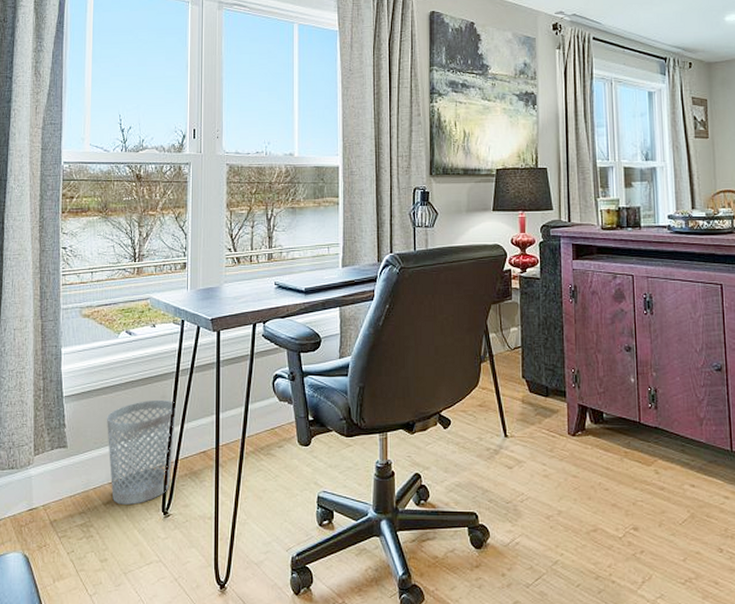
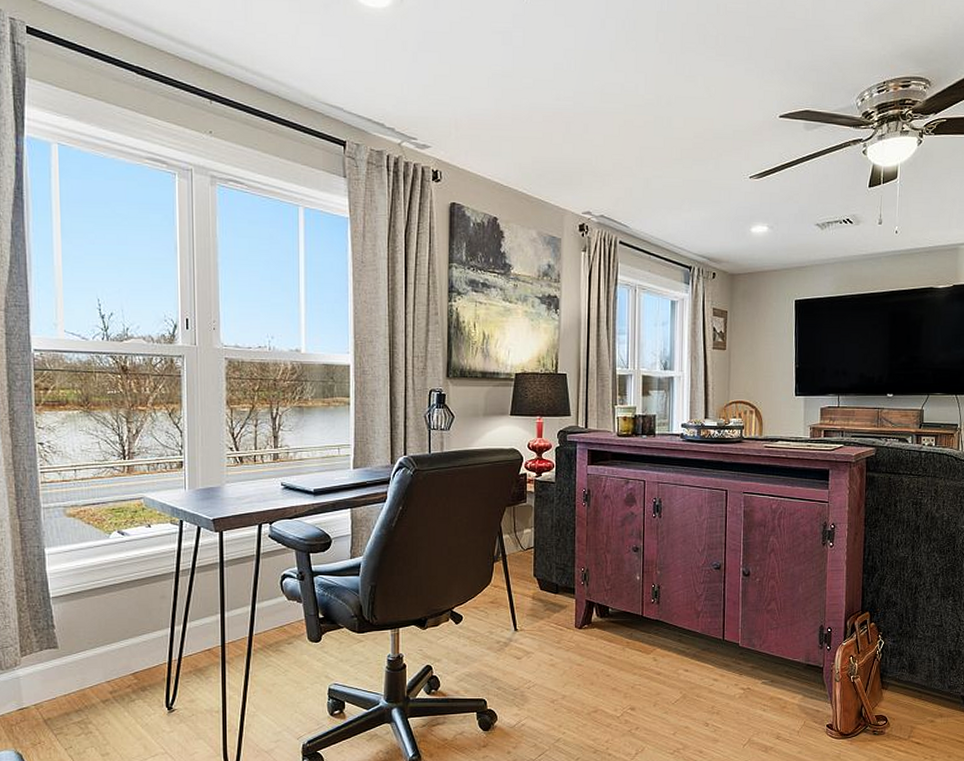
wastebasket: present [107,399,177,505] -> none [101,599,178,702]

